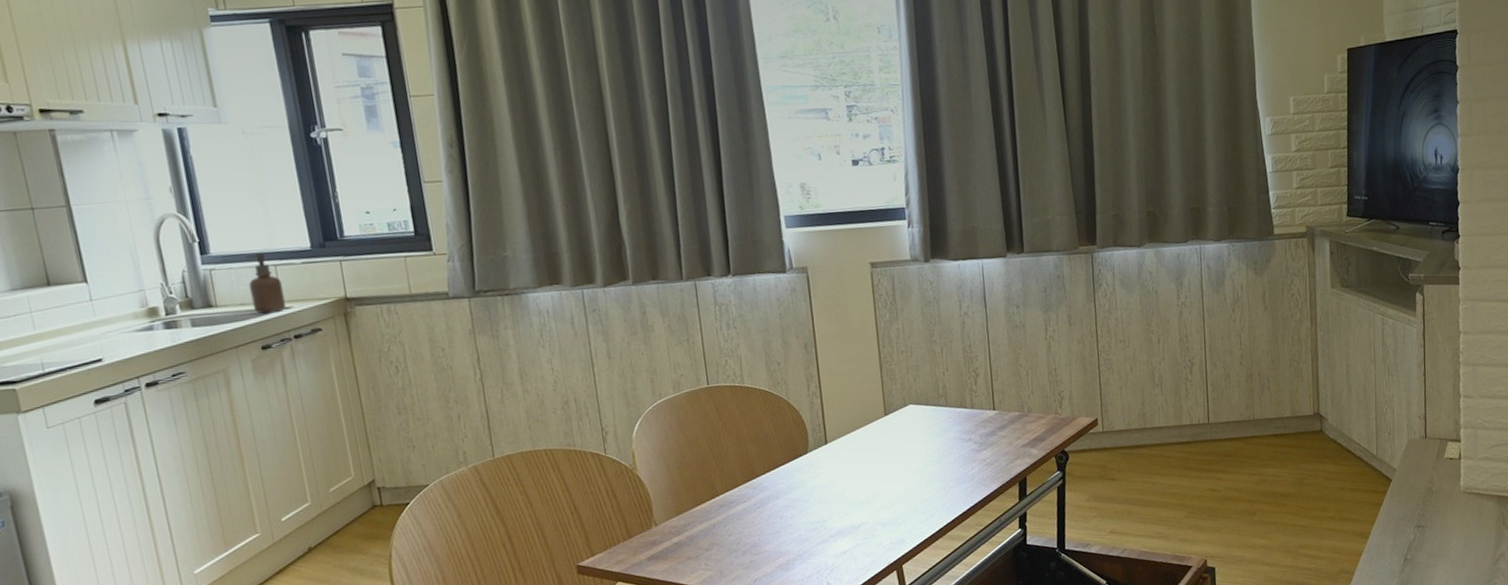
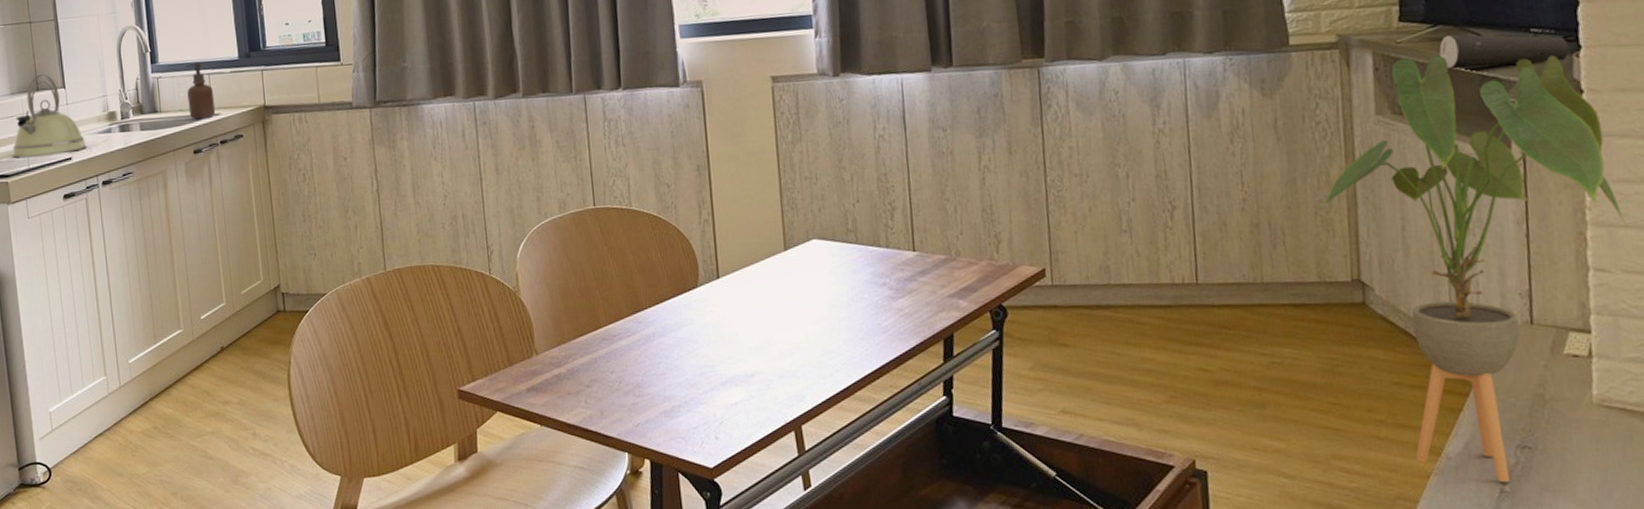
kettle: none [18,267,122,362] -> present [12,74,87,158]
house plant: none [1293,242,1484,553] -> present [1320,55,1628,482]
speaker: none [1372,226,1453,253] -> present [1439,34,1570,69]

